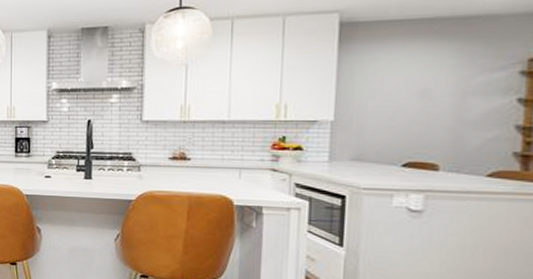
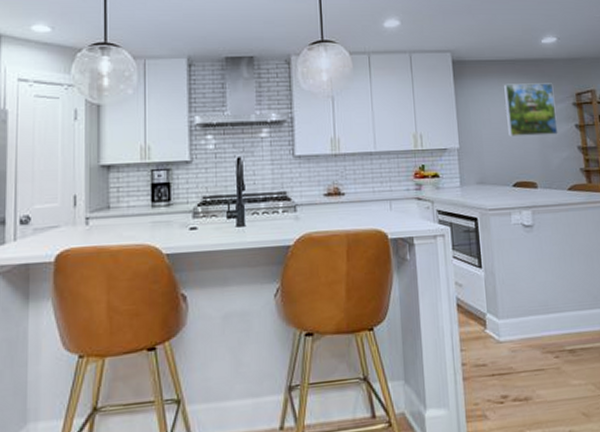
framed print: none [406,46,491,112] -> present [504,83,558,137]

